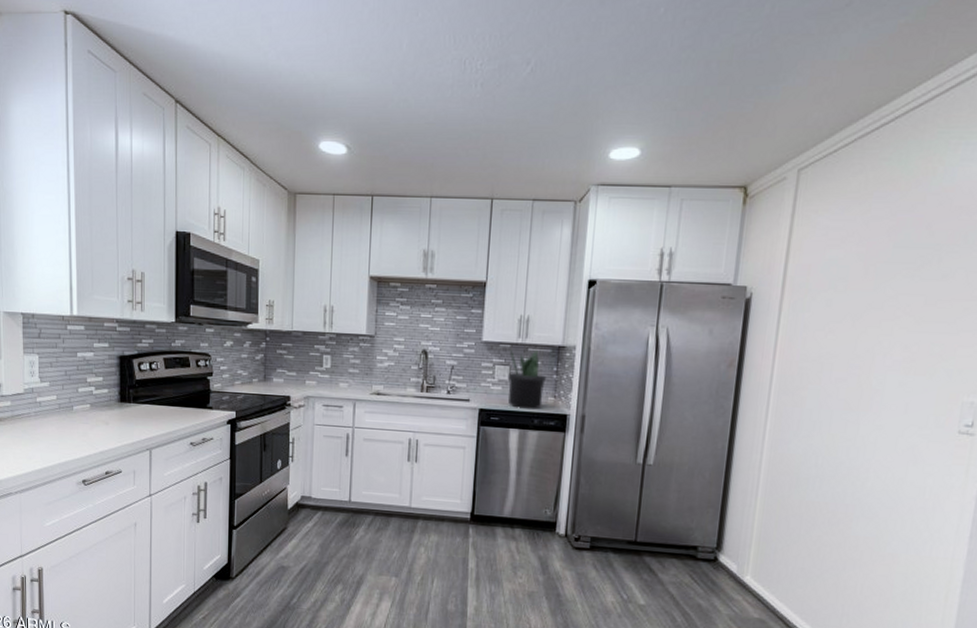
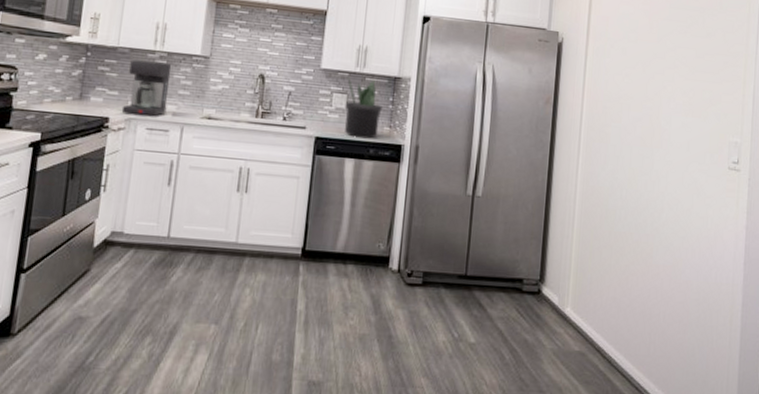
coffee maker: none [300,342,341,394] -> present [121,60,172,117]

